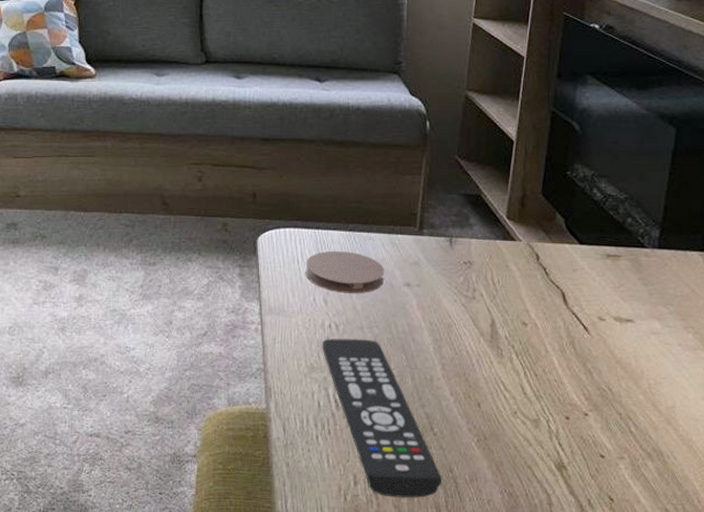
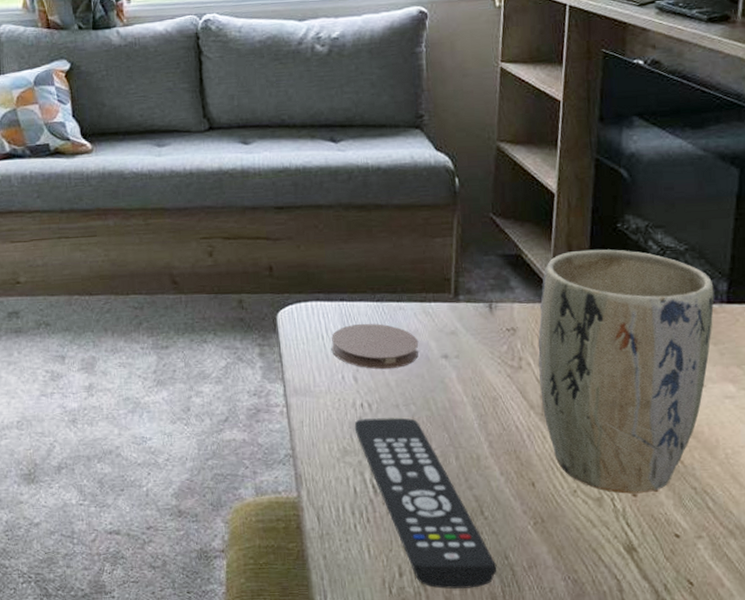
plant pot: none [490,193,648,417] -> present [538,249,715,494]

